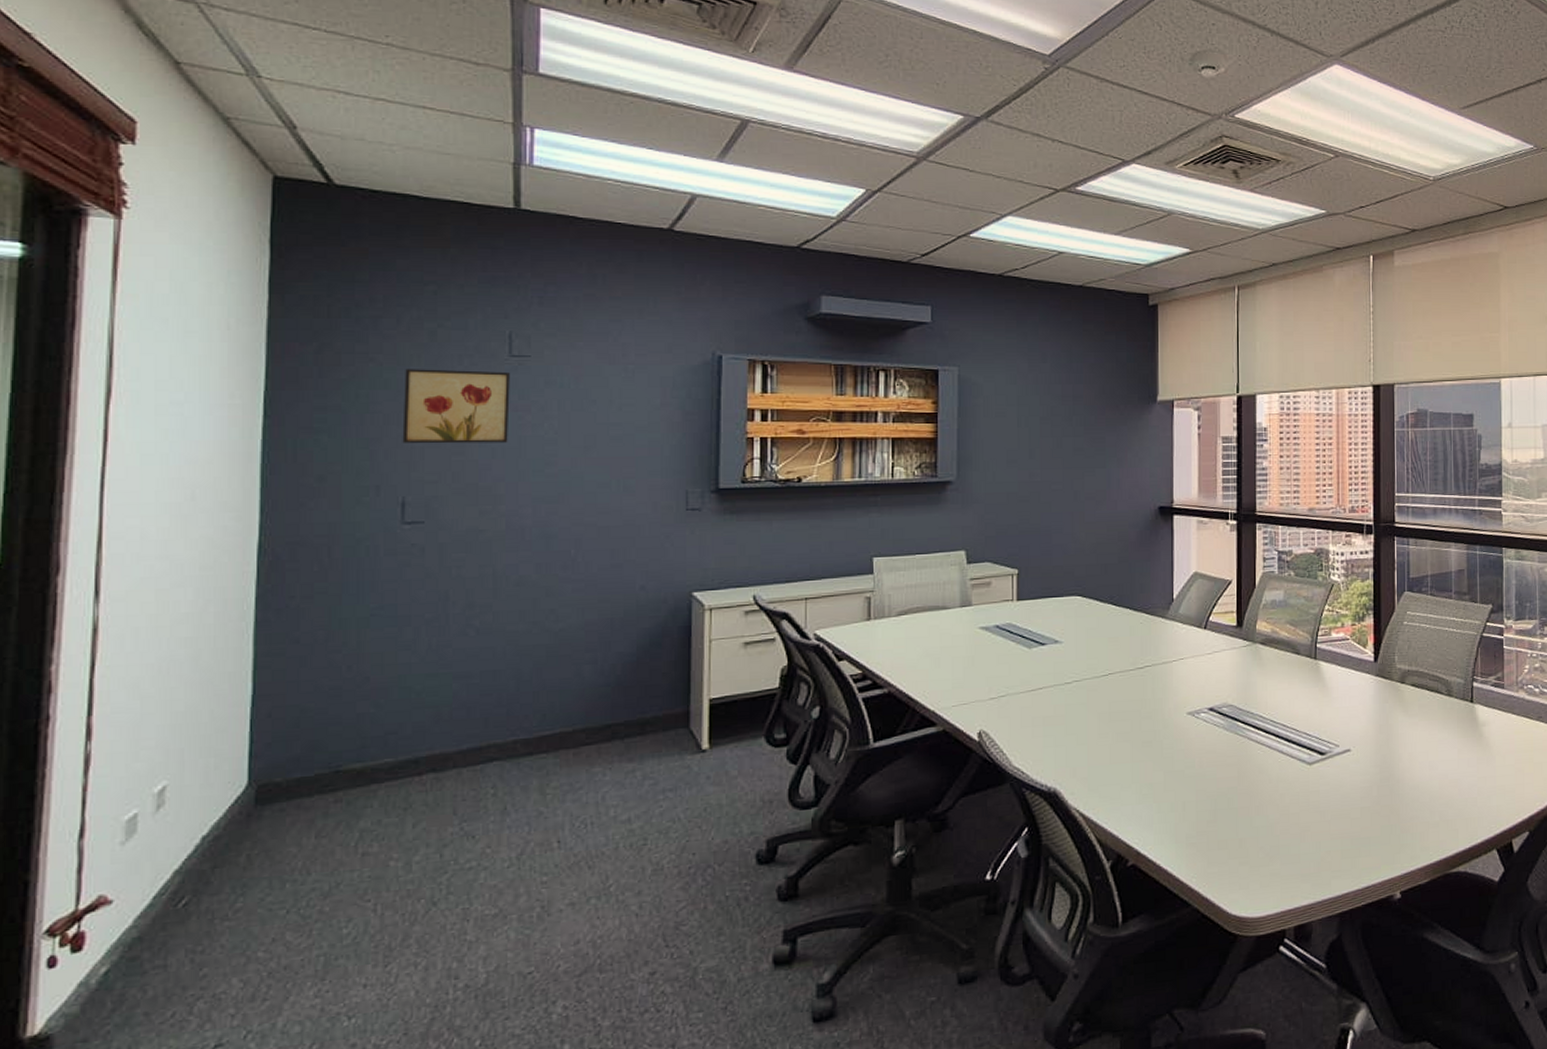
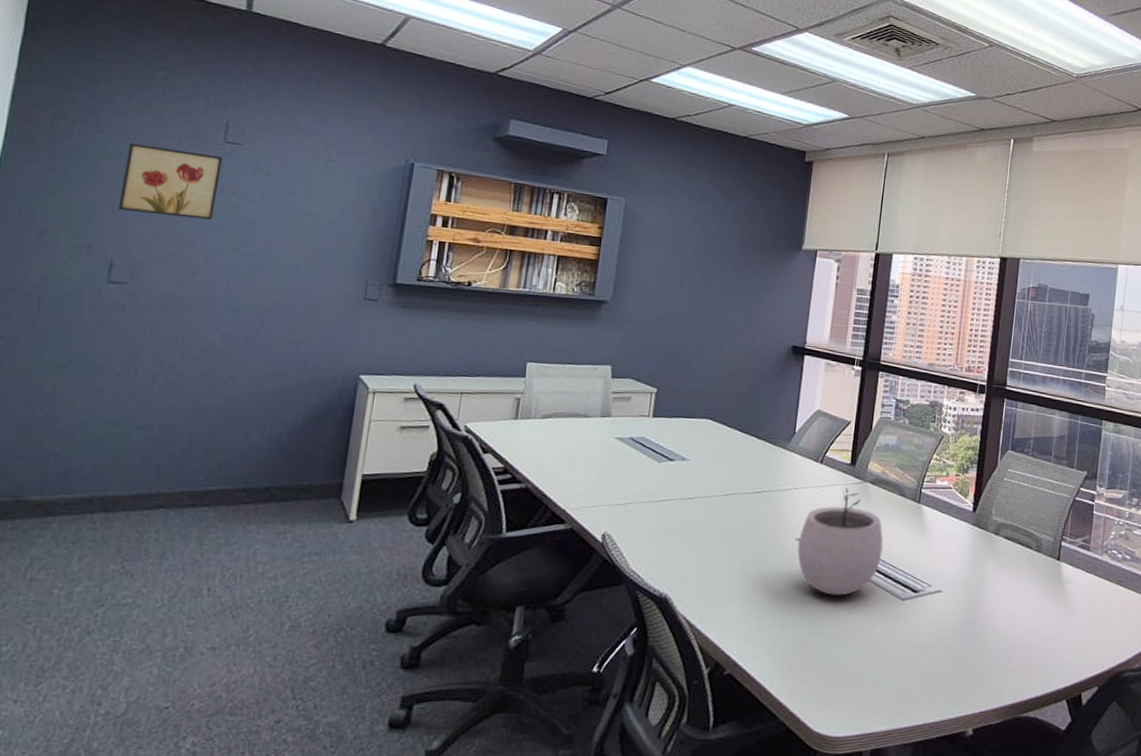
plant pot: none [1191,650,1283,769] -> present [797,486,884,596]

